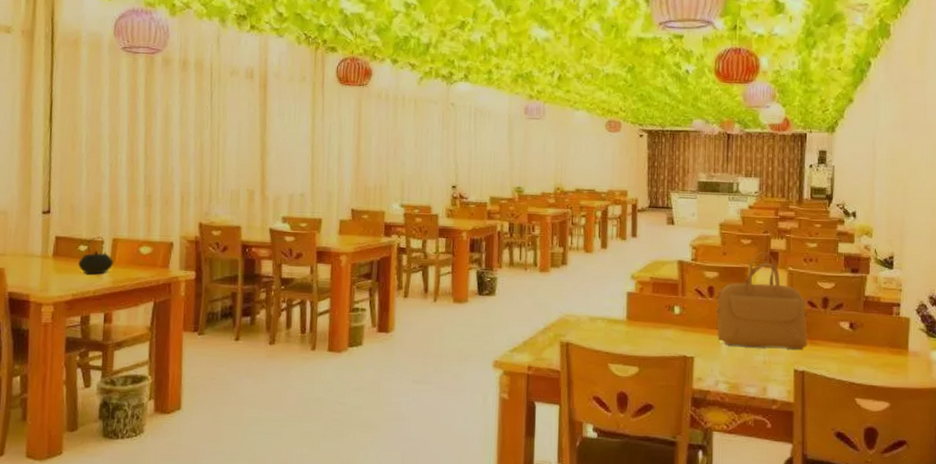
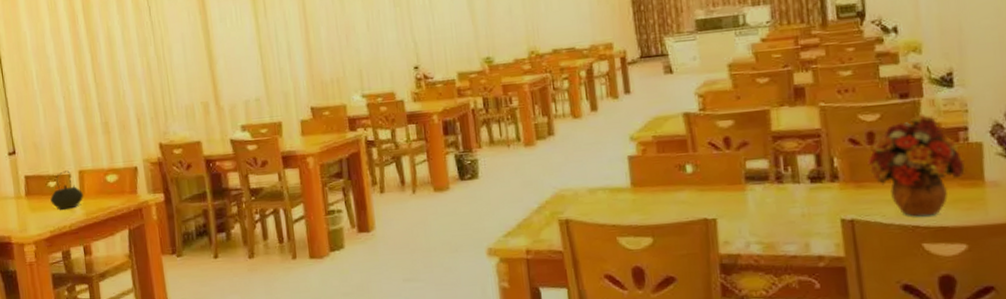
handbag: present [715,252,808,350] -> none [735,89,854,201]
flower arrangement: none [820,288,894,375] -> present [867,113,965,217]

